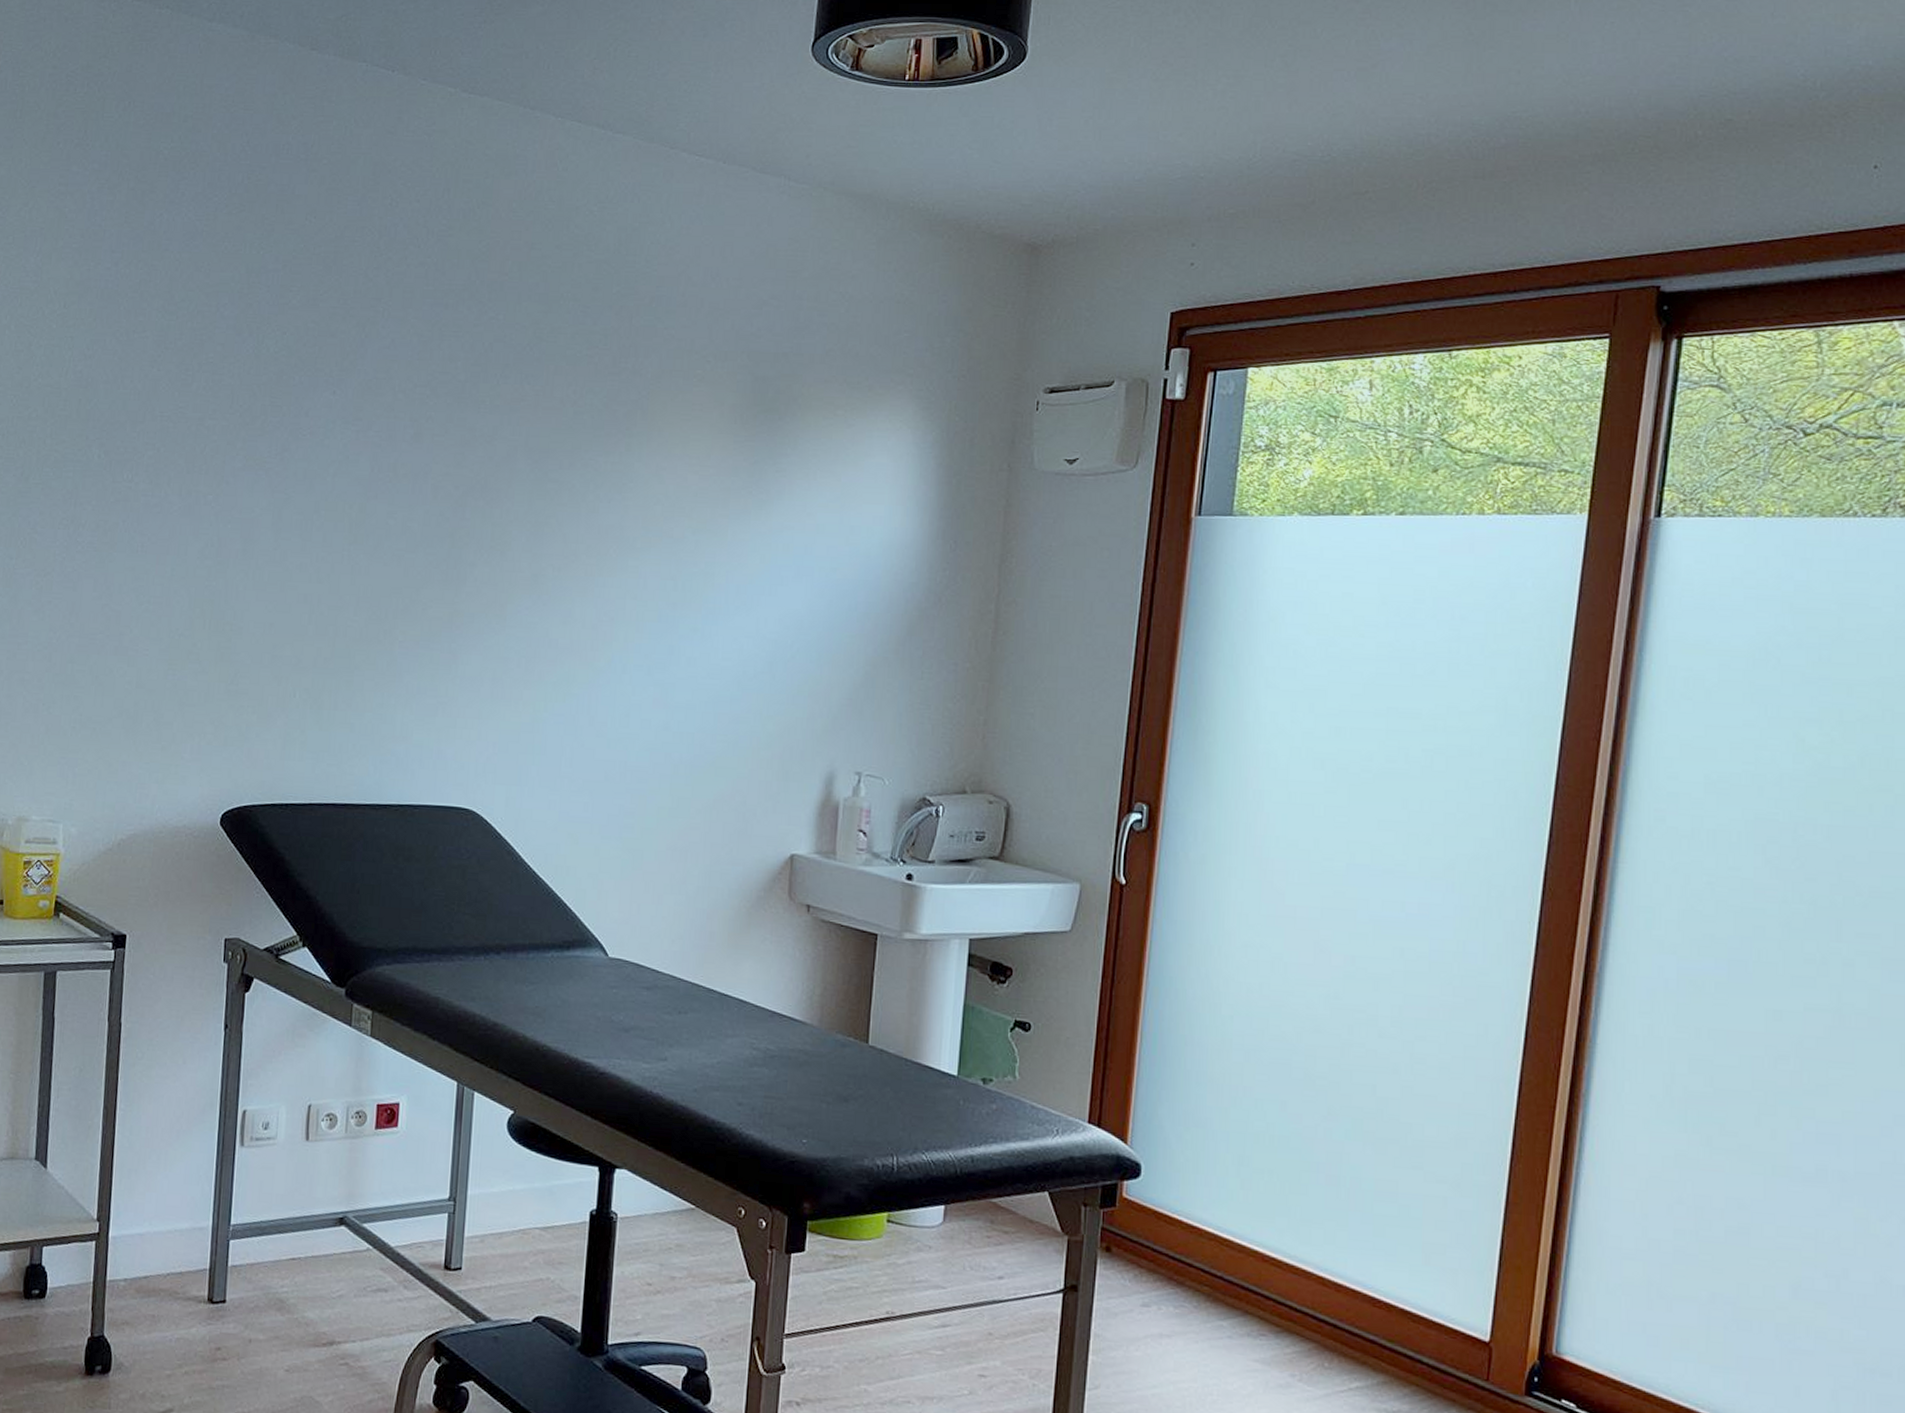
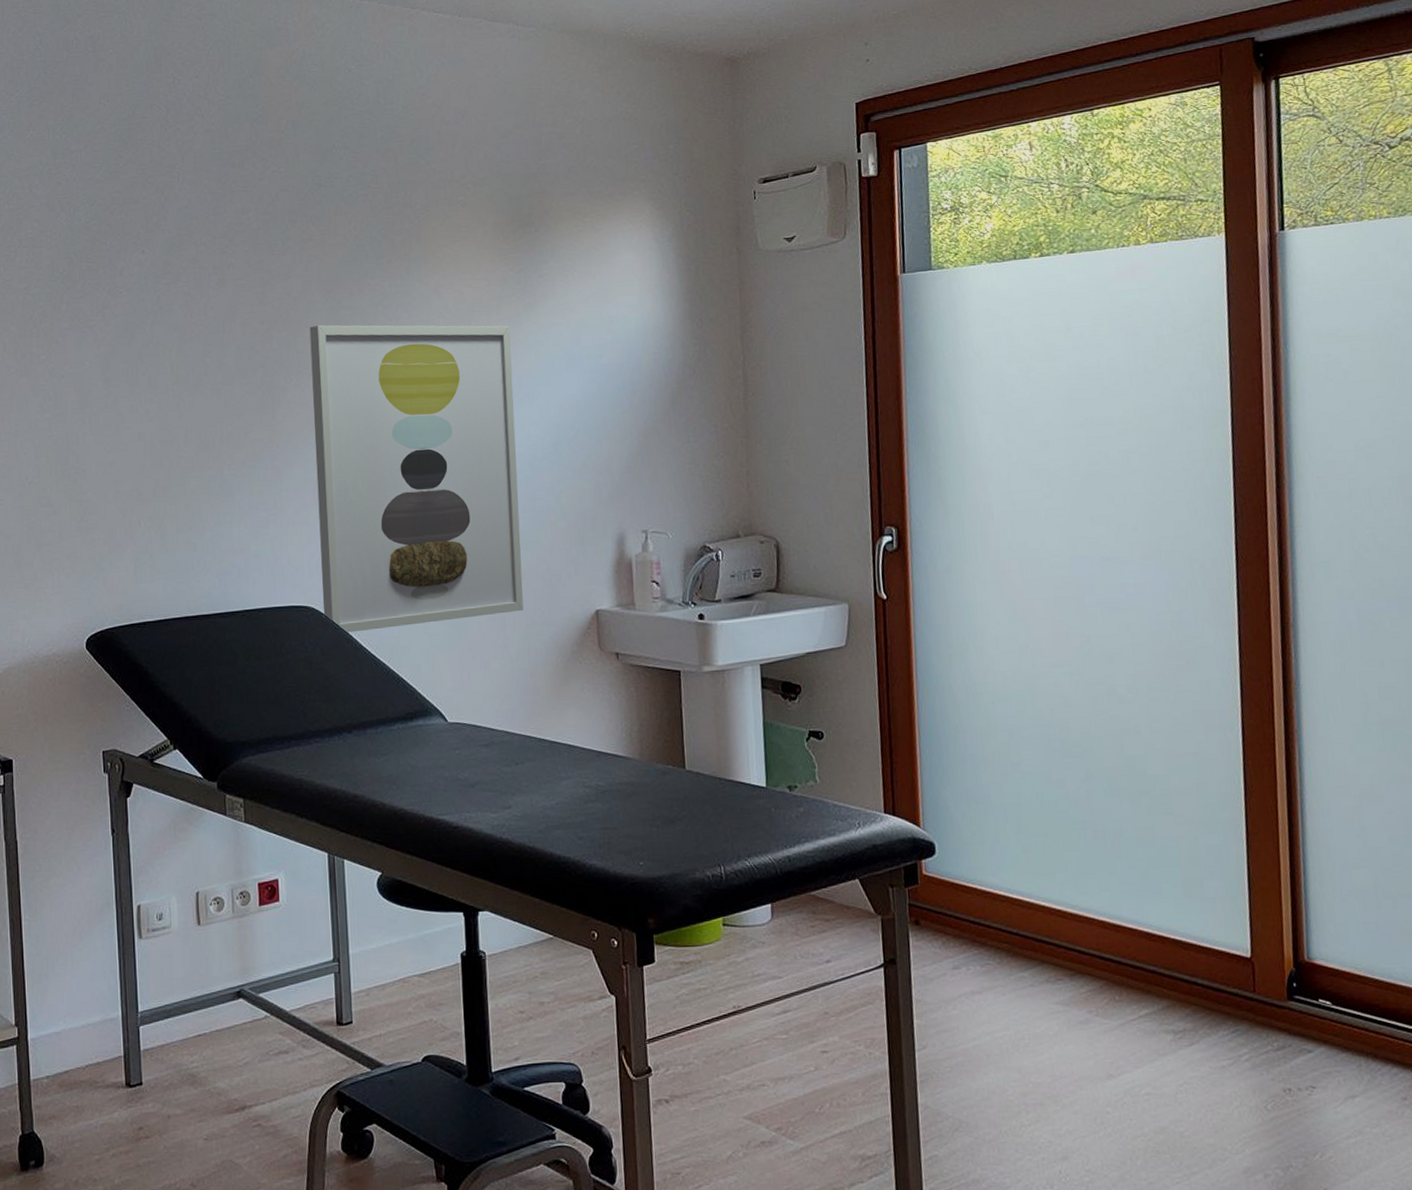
wall art: none [485,498,736,845] -> present [309,325,524,633]

